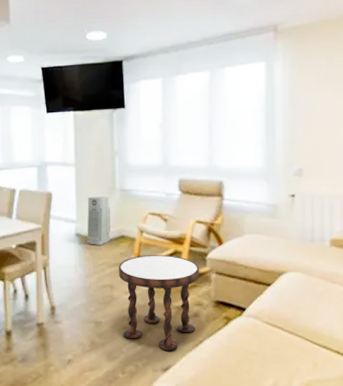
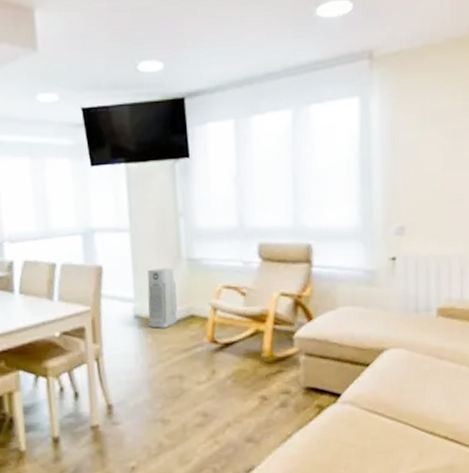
side table: present [118,255,199,351] -> none [188,336,286,449]

